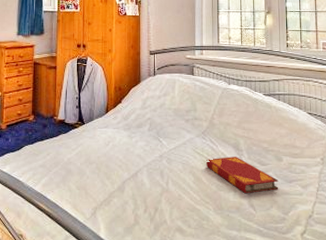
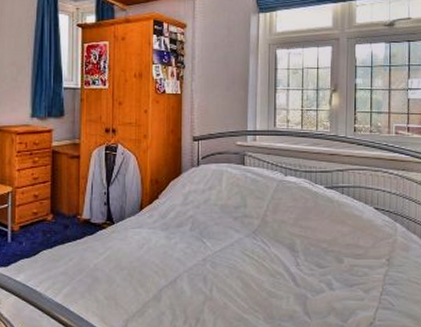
hardback book: present [206,157,279,194] -> none [257,259,338,300]

